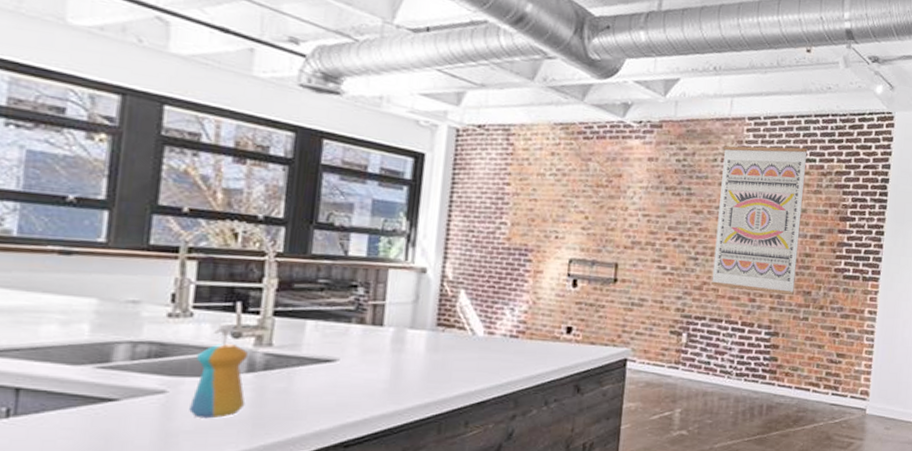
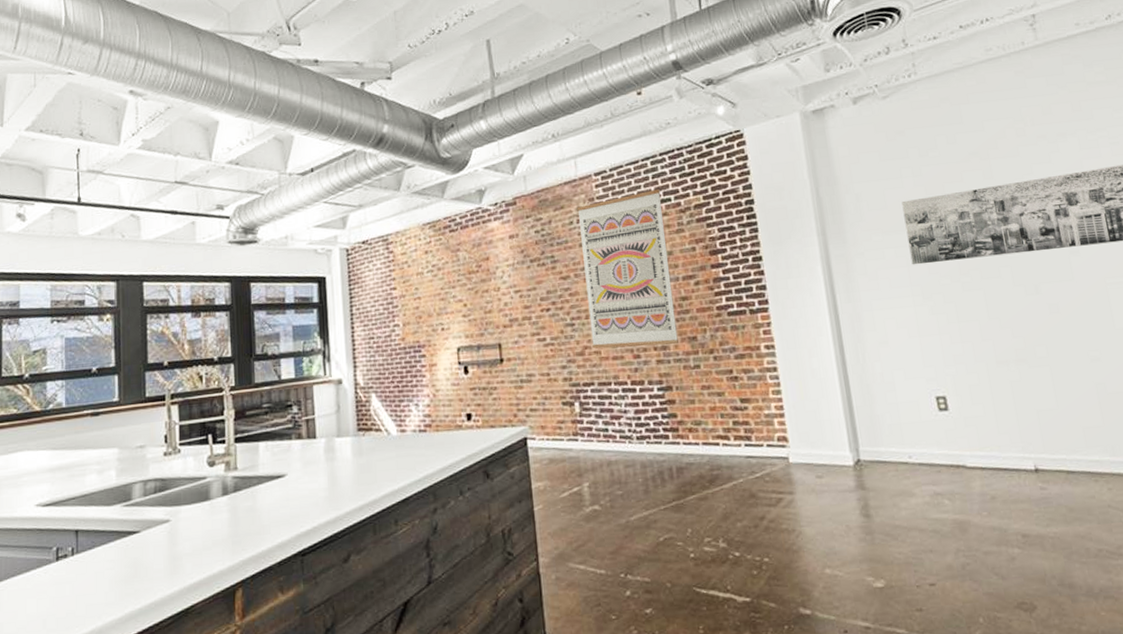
soap dispenser: present [189,322,248,419] -> none [187,454,225,542]

